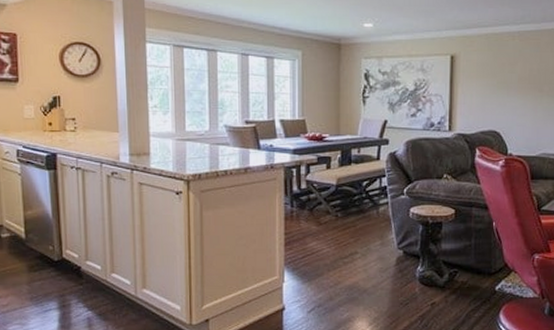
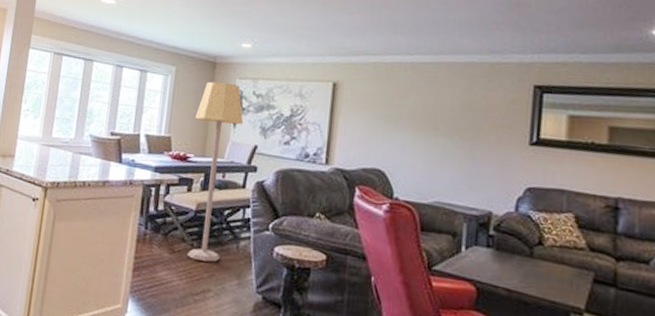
lamp: none [327,63,372,228] -> present [187,81,243,262]

